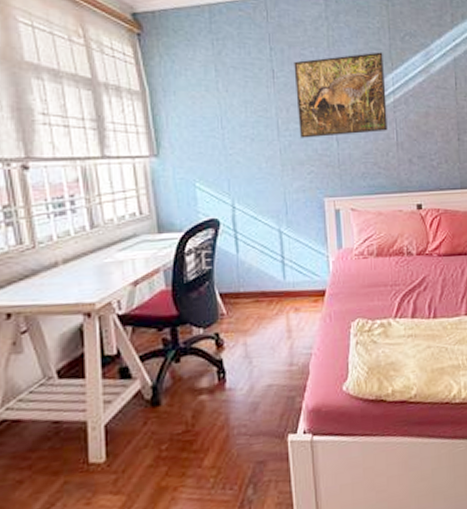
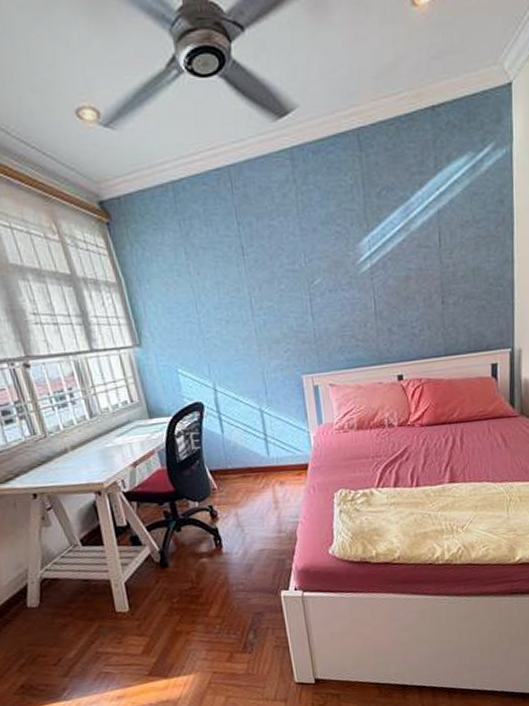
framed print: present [294,52,388,138] -> none [263,213,365,316]

